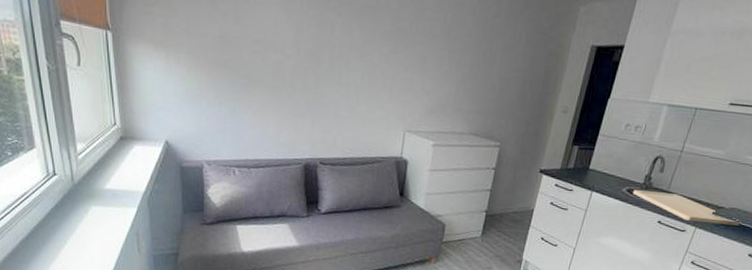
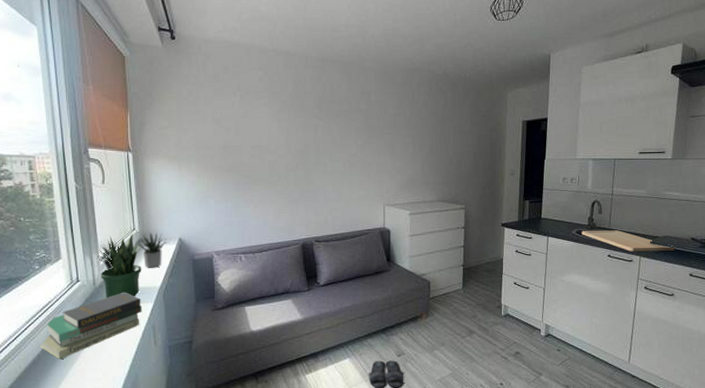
books: none [17,192,125,254] -> present [39,292,142,360]
succulent plant: none [75,130,154,171] -> present [98,233,169,271]
planter: none [78,128,123,199] -> present [100,233,141,298]

